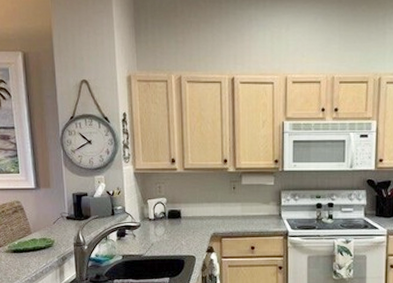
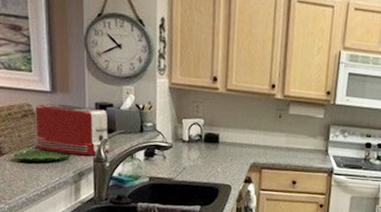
toaster: none [23,198,87,242] -> present [33,103,110,156]

